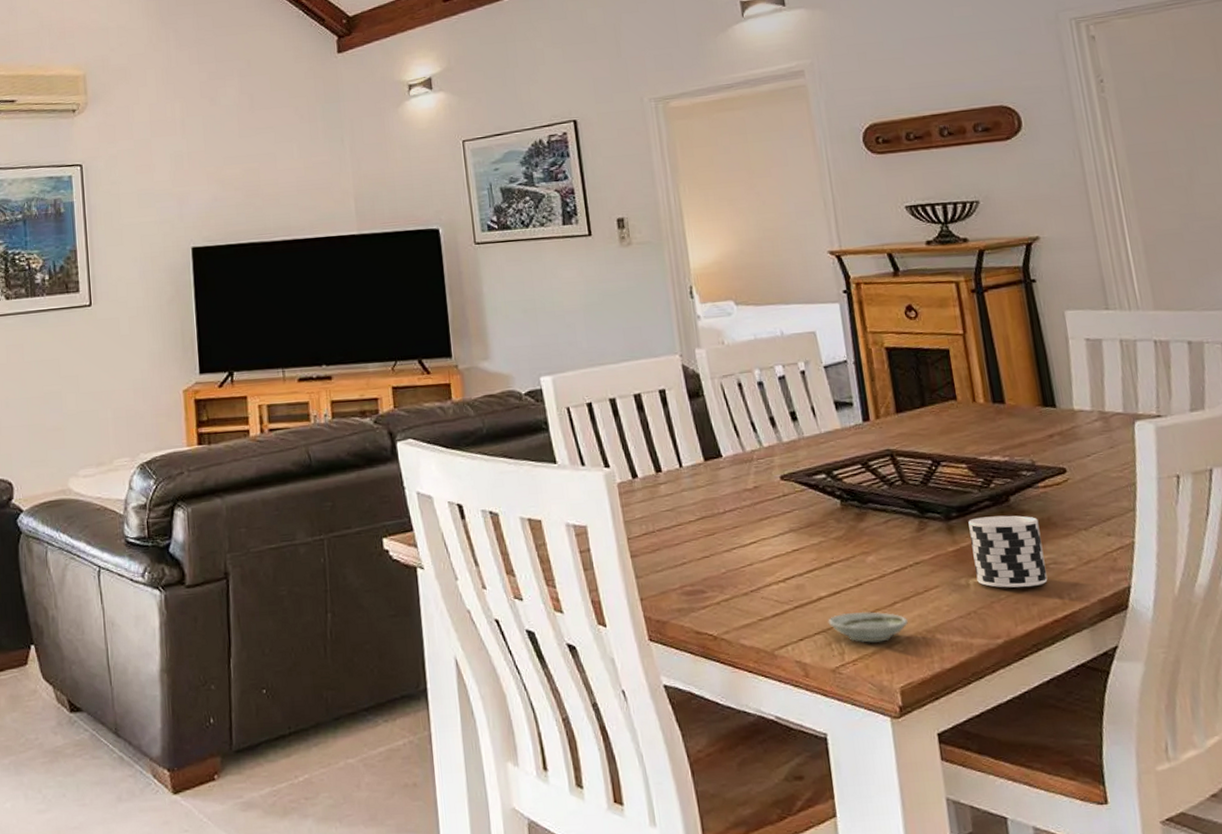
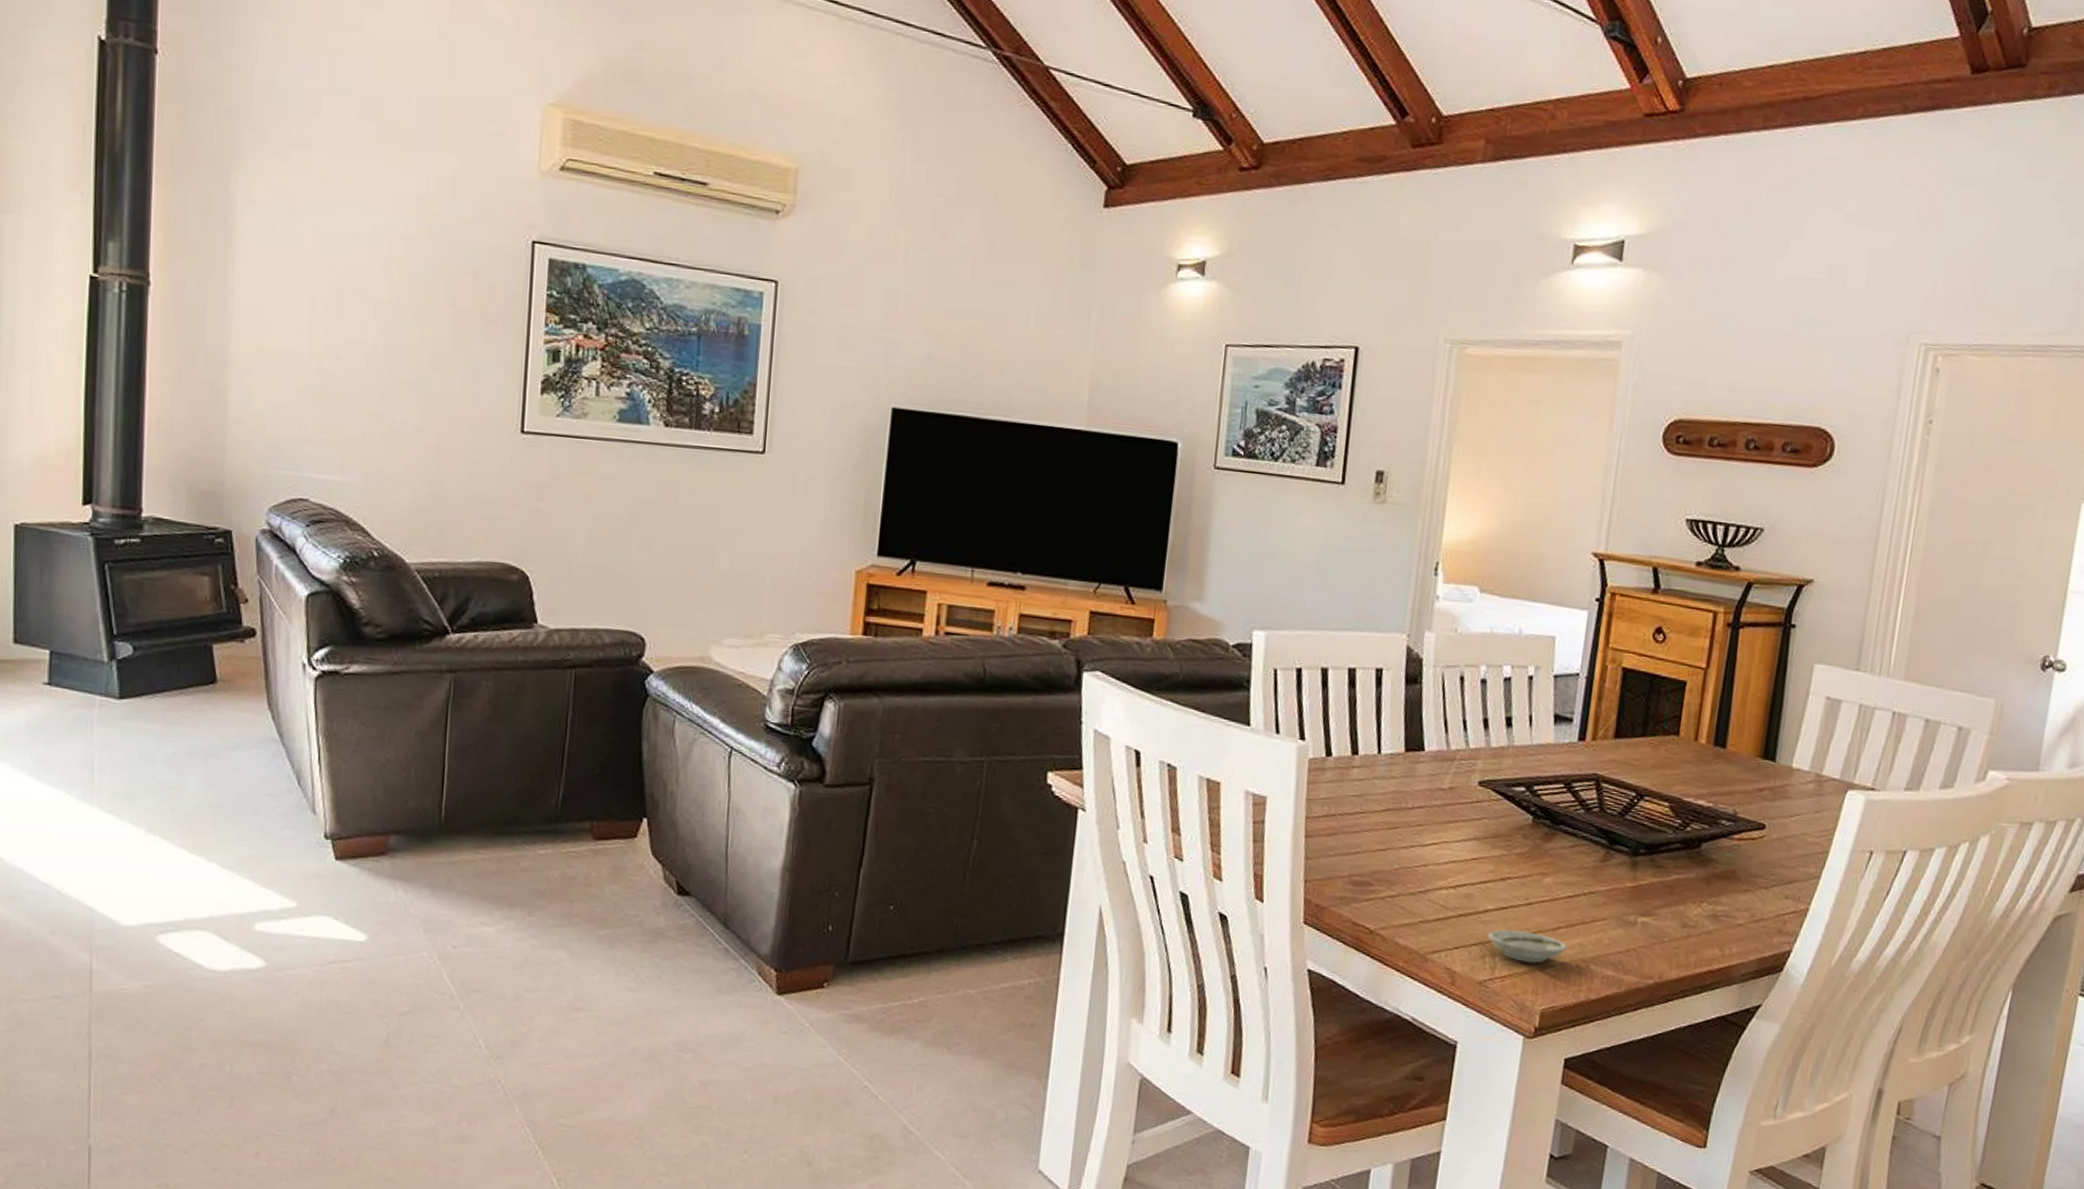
cup: present [968,515,1048,588] -> none [1646,858,1723,935]

